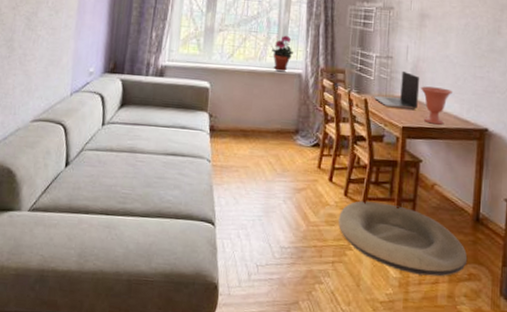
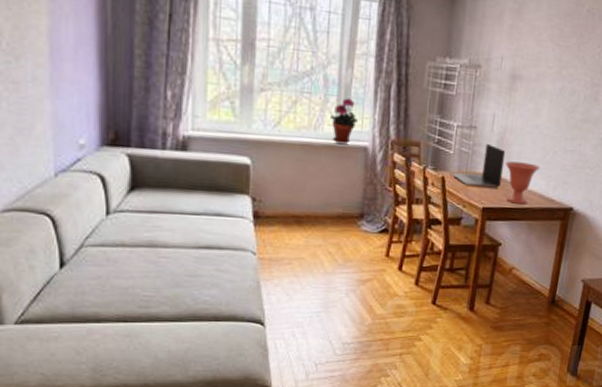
dog bed: present [338,201,468,277] -> none [407,289,540,360]

